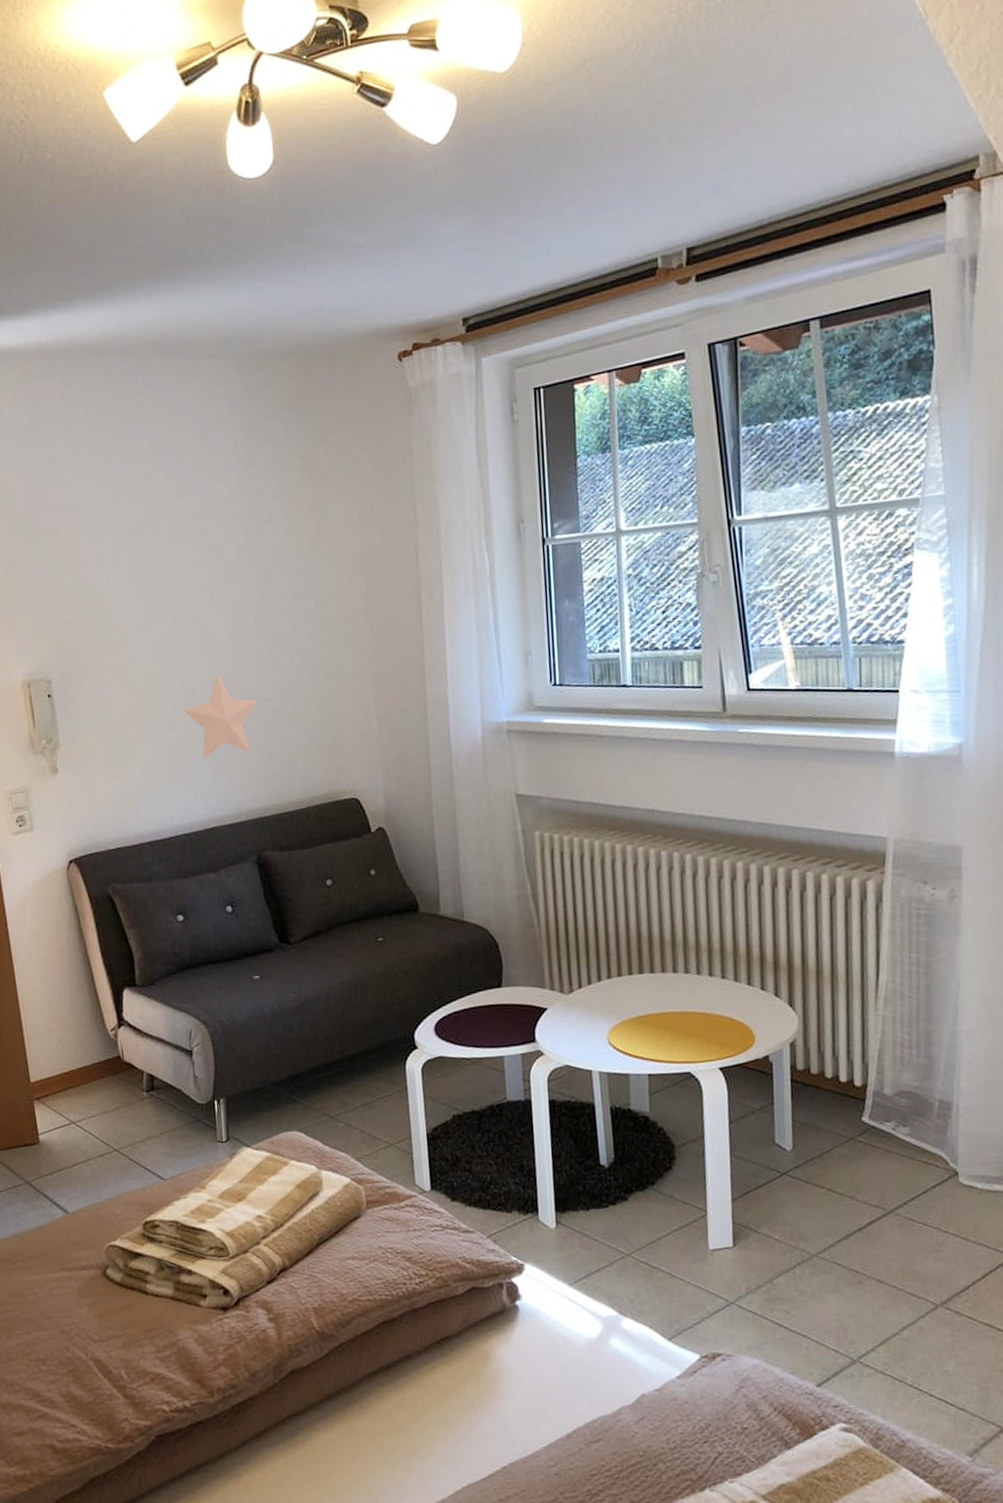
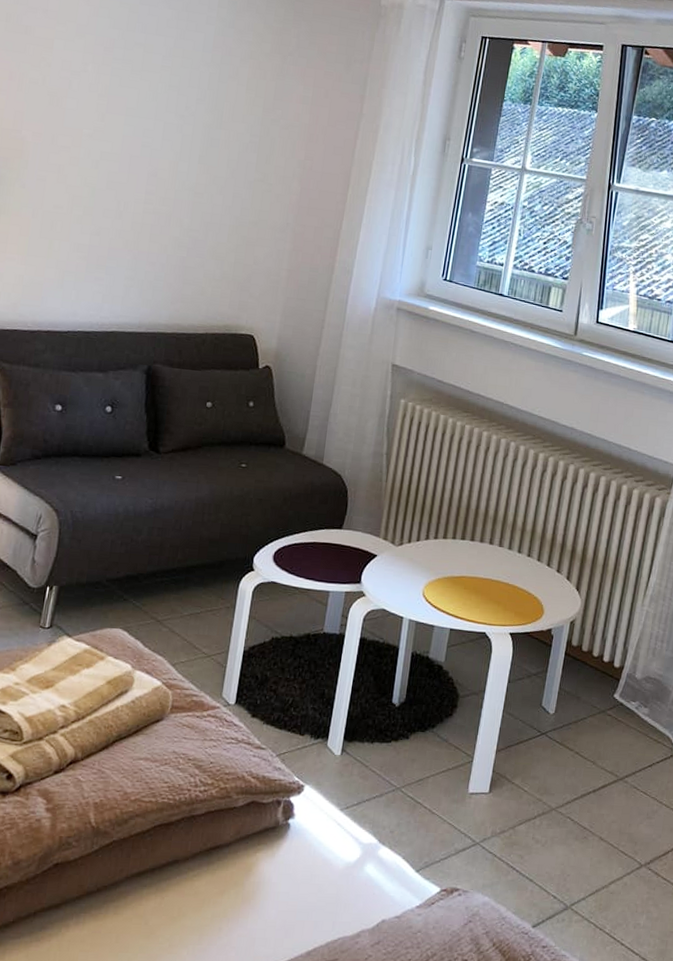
decorative star: present [183,674,258,760] -> none [112,195,184,272]

